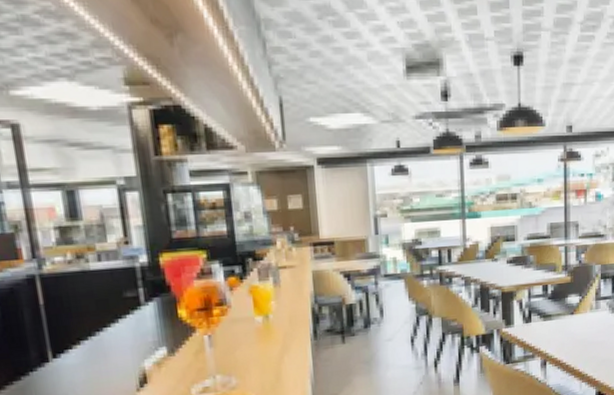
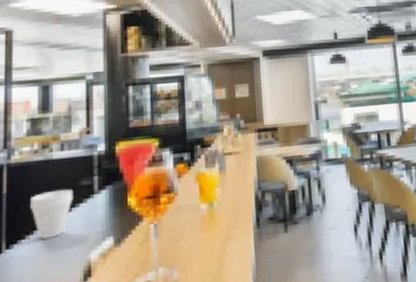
cup: none [71,300,119,349] -> present [30,189,73,239]

